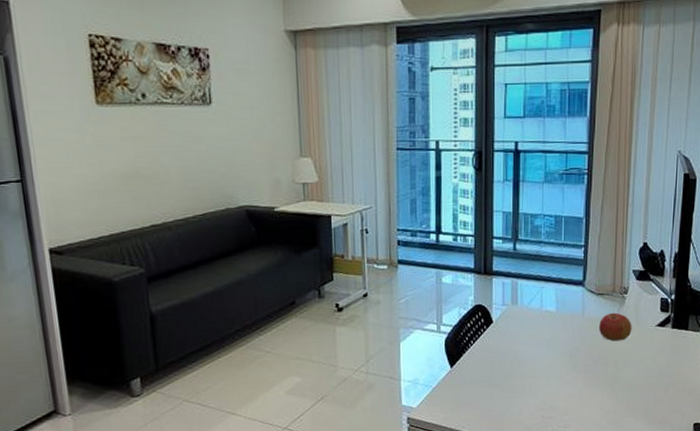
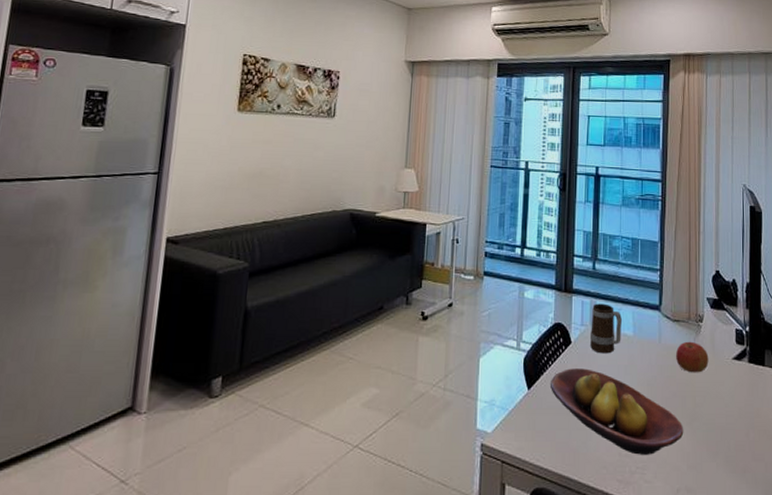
fruit bowl: none [472,345,605,416] -> present [549,368,684,455]
mug: none [511,283,545,330] -> present [589,303,623,354]

